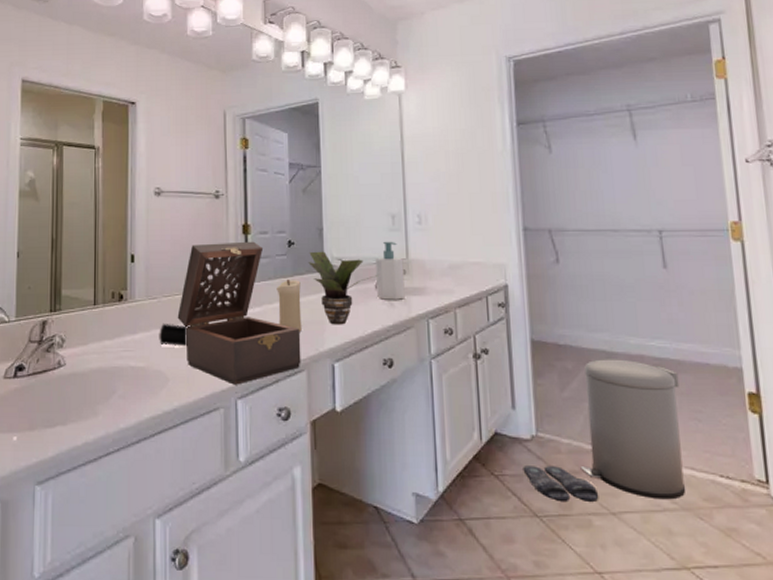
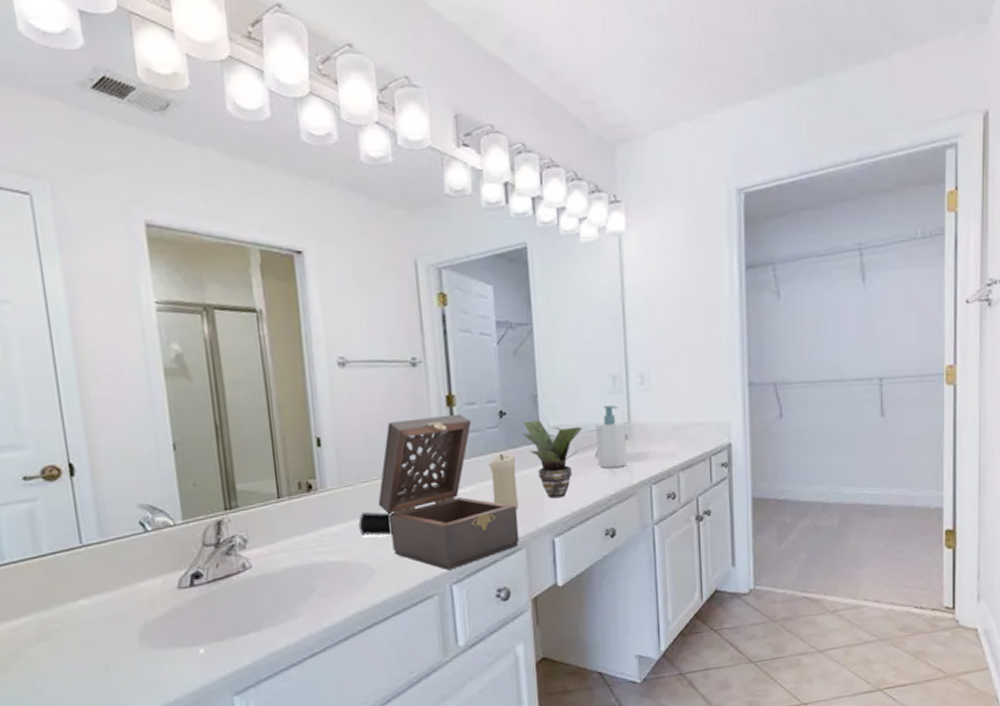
slippers: present [523,466,598,502] -> none [740,615,807,646]
pedal bin: present [580,359,685,500] -> none [793,509,887,634]

